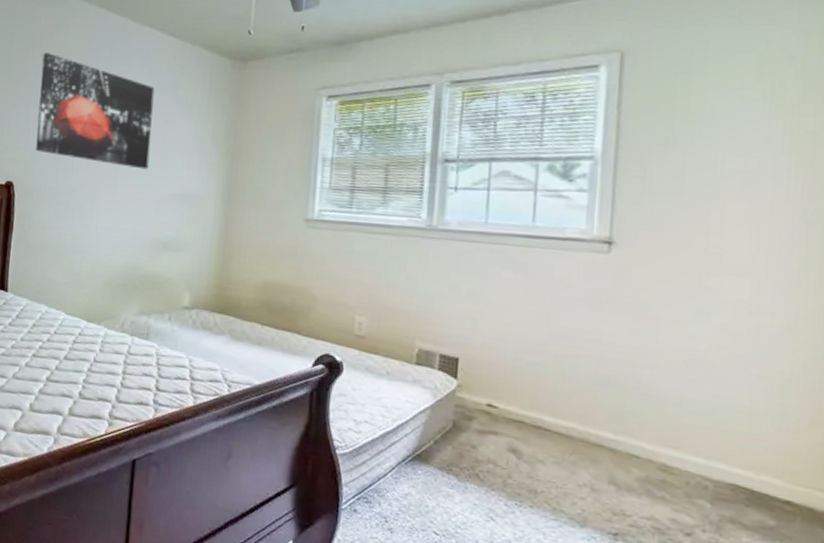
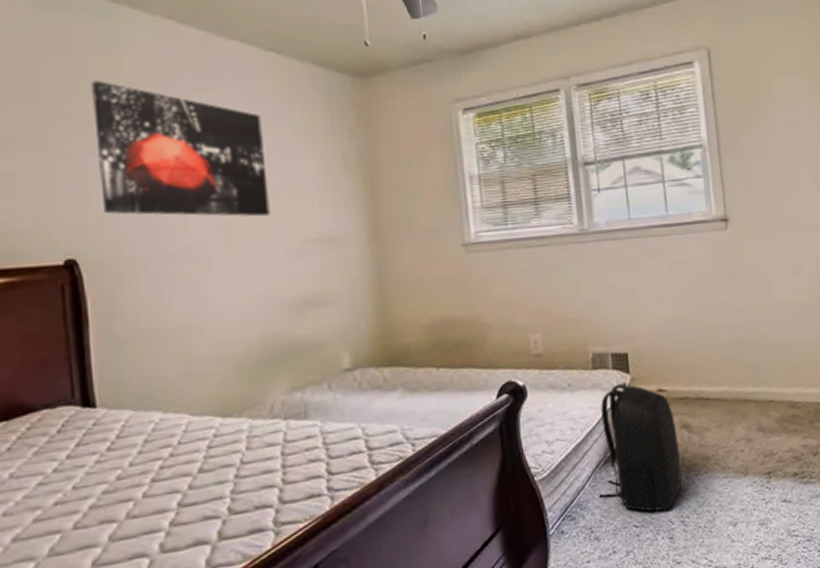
backpack: none [399,386,503,531] -> present [598,382,682,512]

